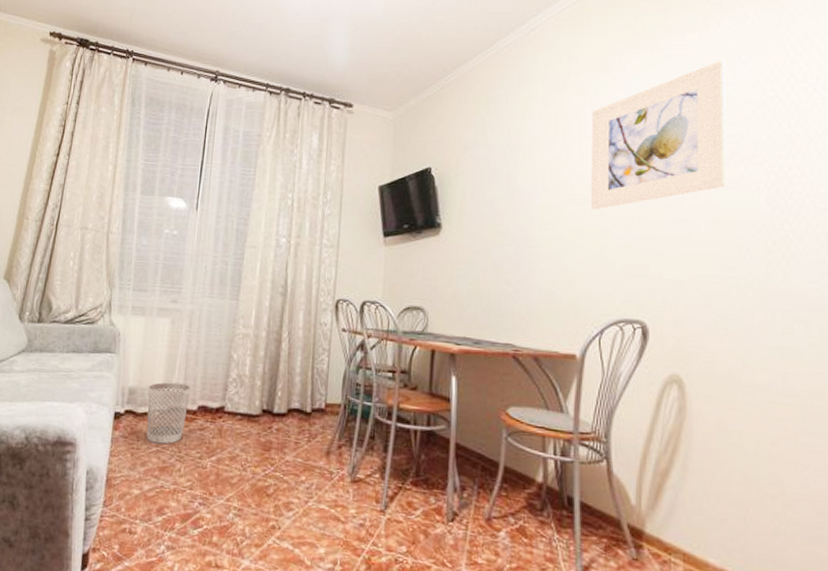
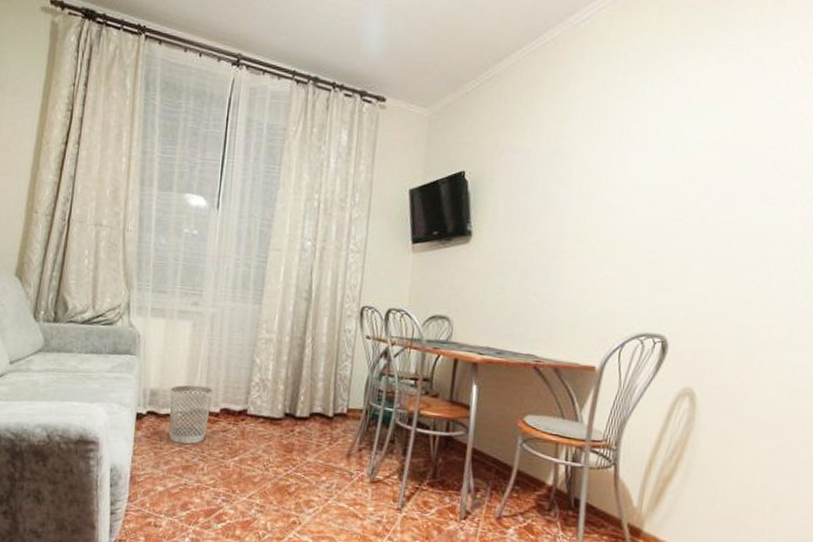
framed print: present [590,61,727,210] -> none [624,65,780,222]

